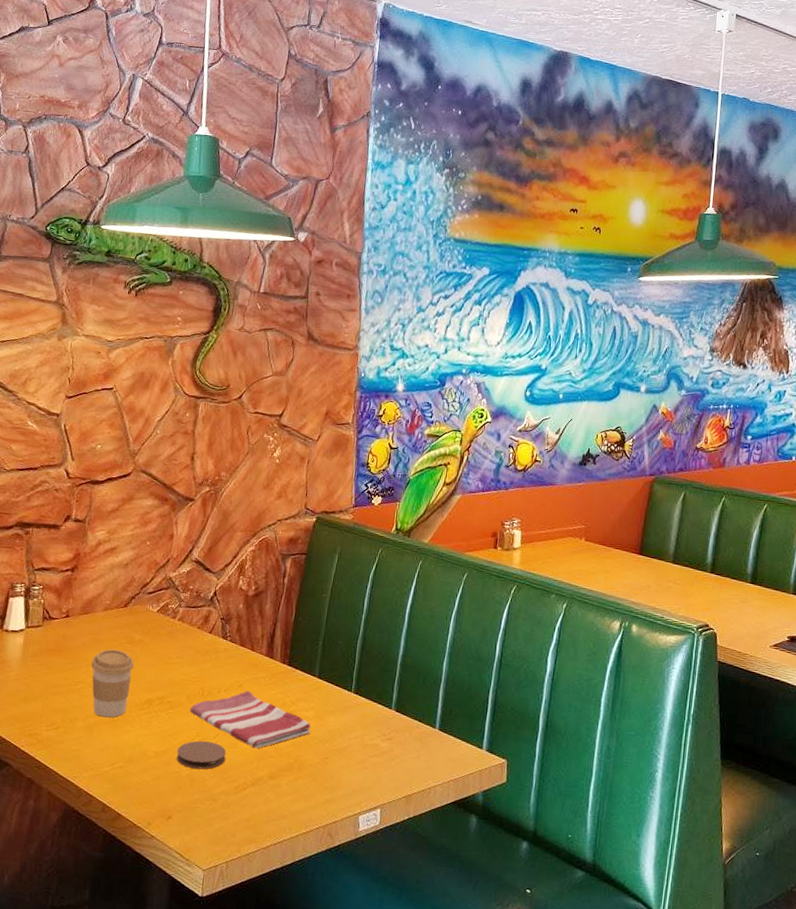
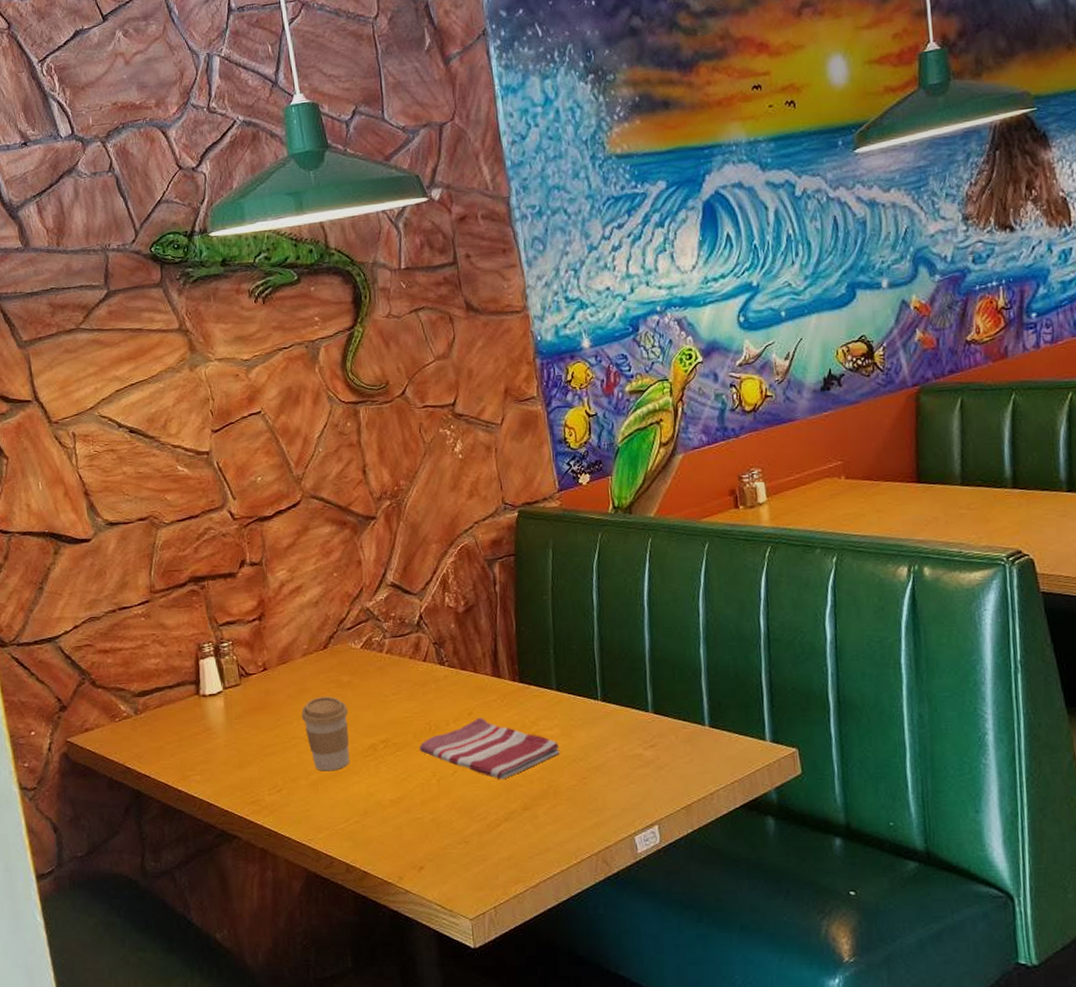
coaster: present [176,740,227,770] -> none [414,780,471,812]

